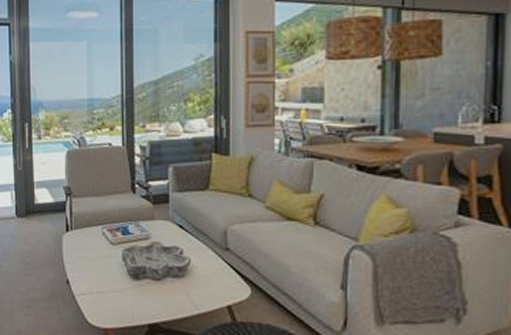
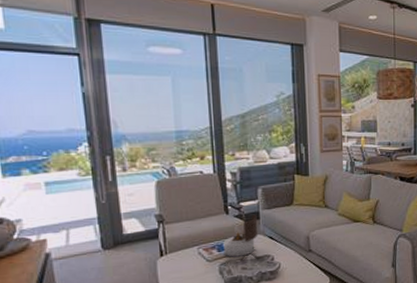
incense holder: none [128,196,167,244] -> present [223,214,258,257]

